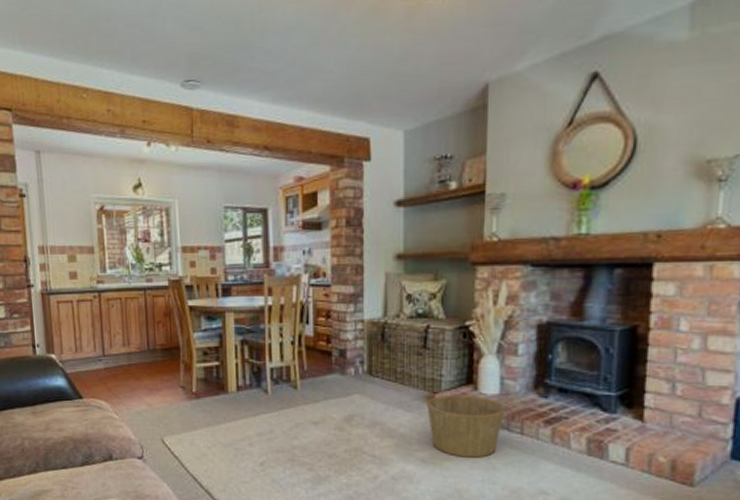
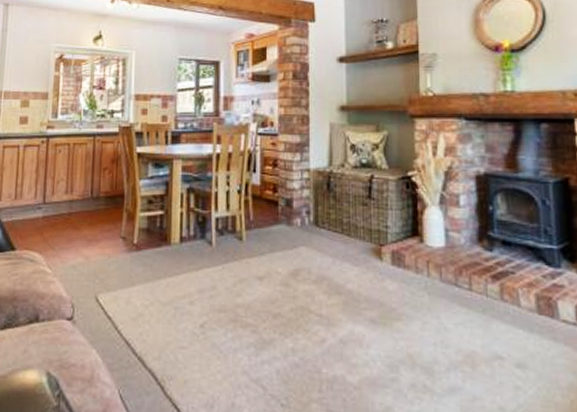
basket: present [427,395,504,458] -> none [374,248,452,318]

